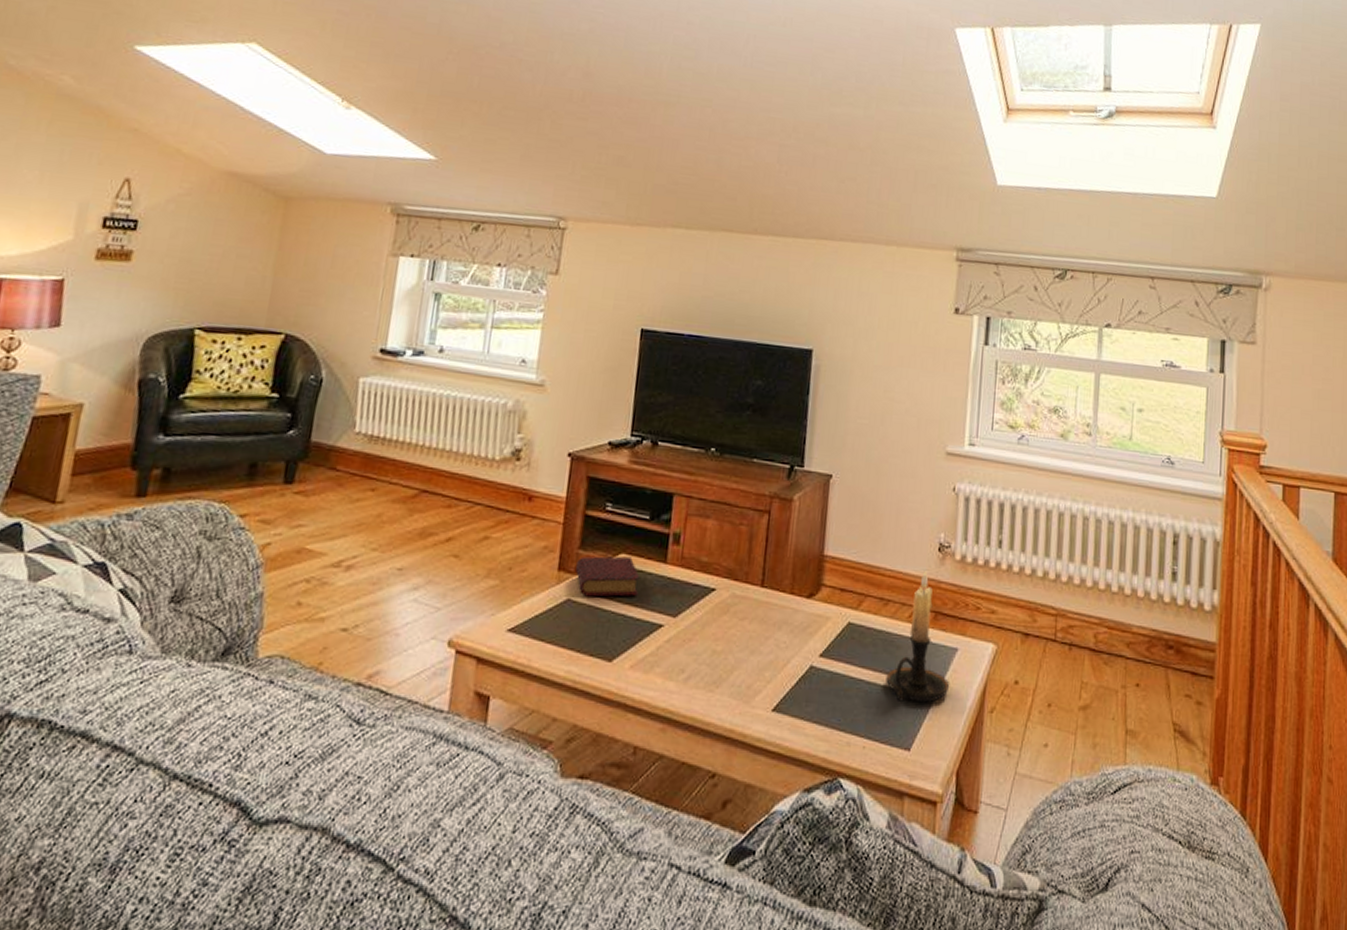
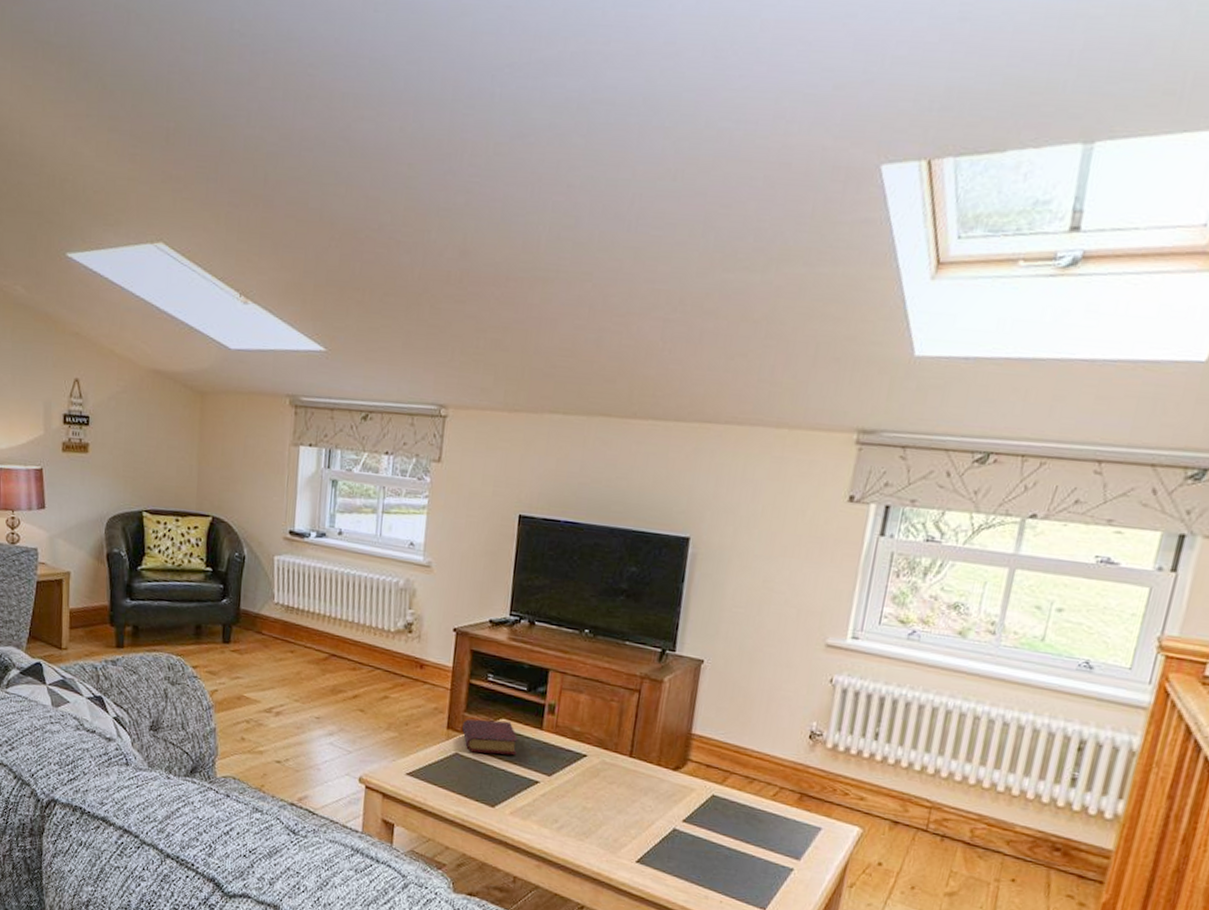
candle holder: present [886,571,950,703] -> none [746,755,810,872]

